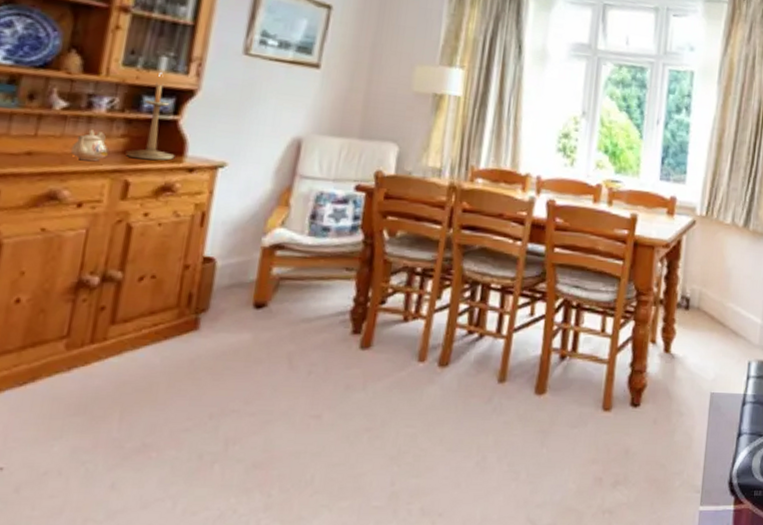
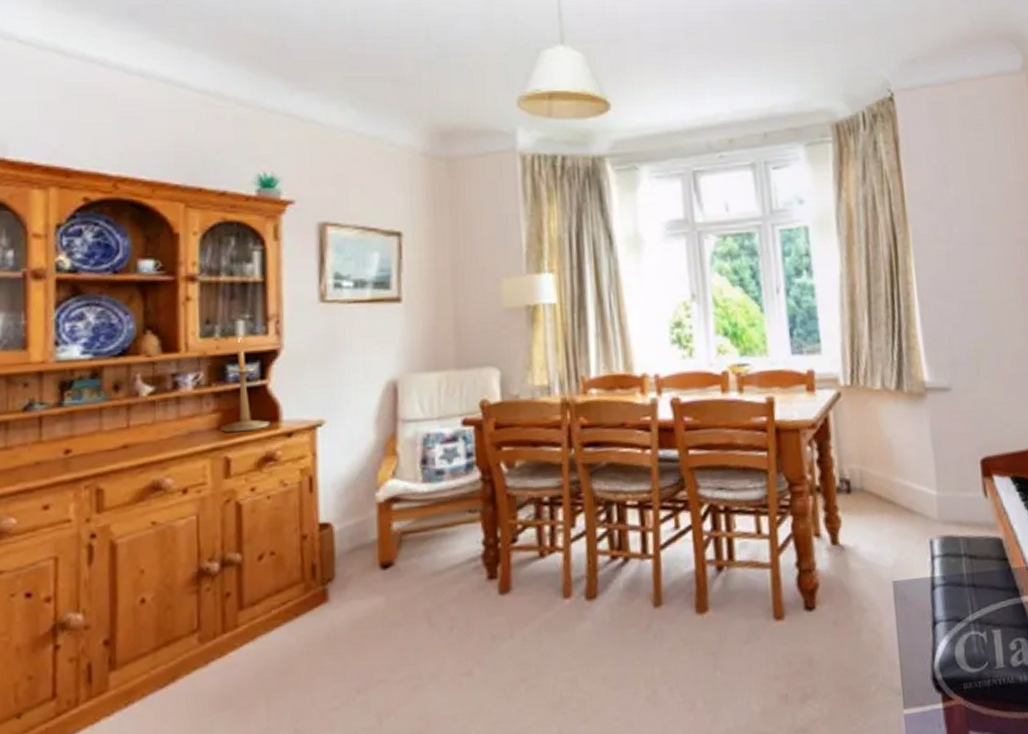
teapot: present [70,129,110,162] -> none [165,410,204,445]

